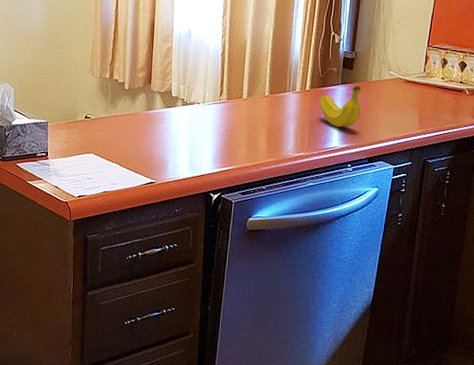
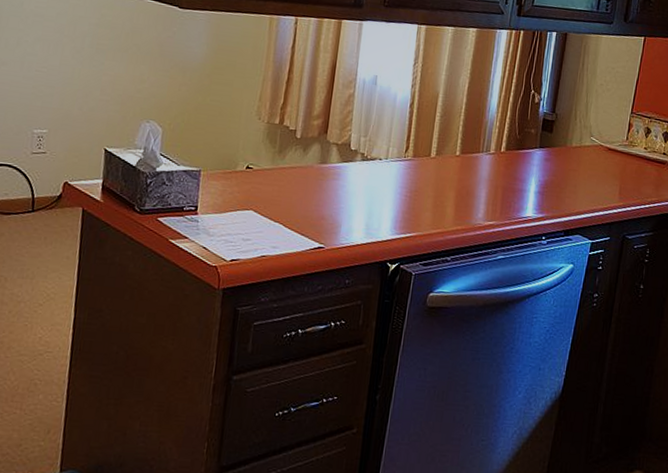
fruit: present [319,85,361,128] -> none [514,150,560,196]

